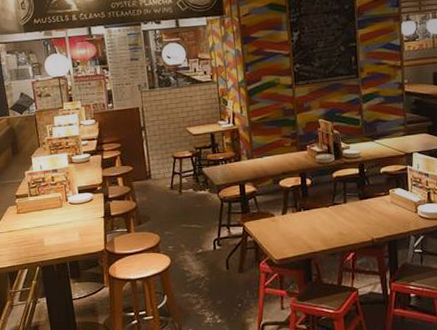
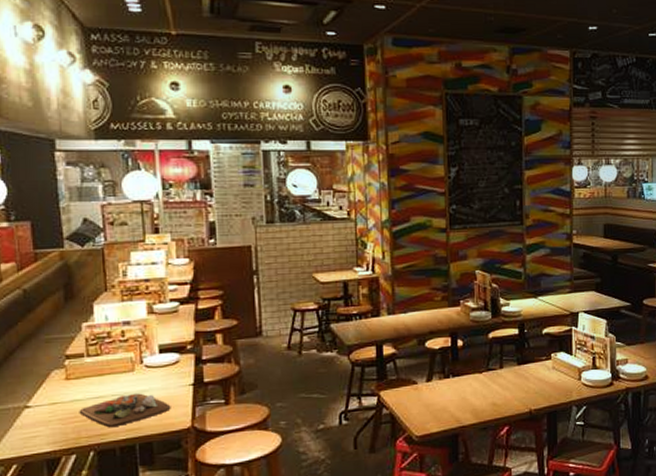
food platter: none [27,223,89,250] -> present [79,393,171,428]

